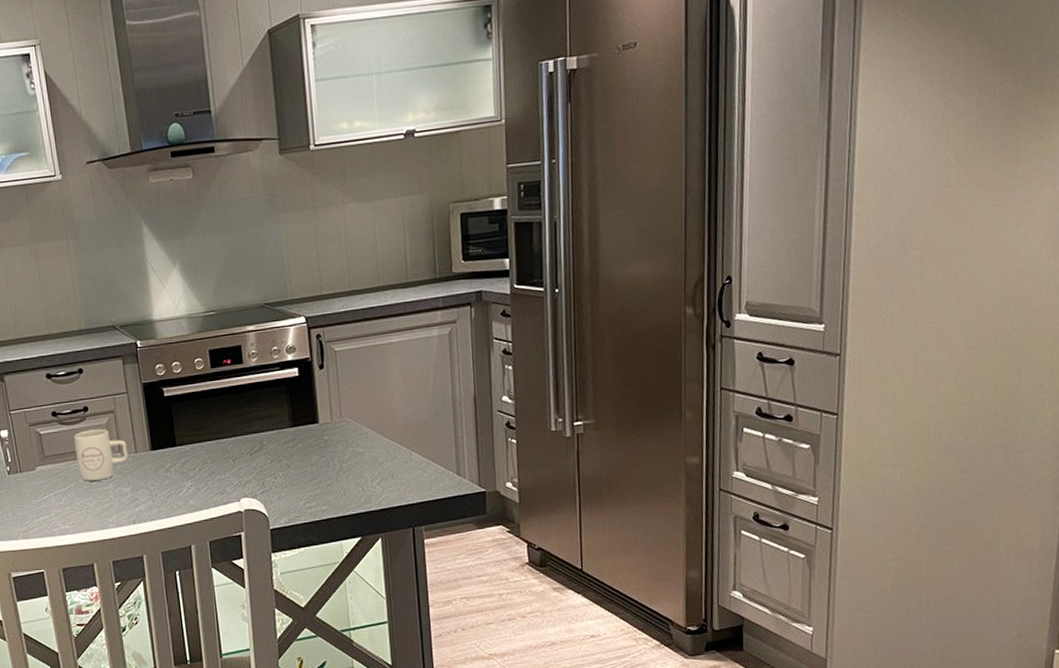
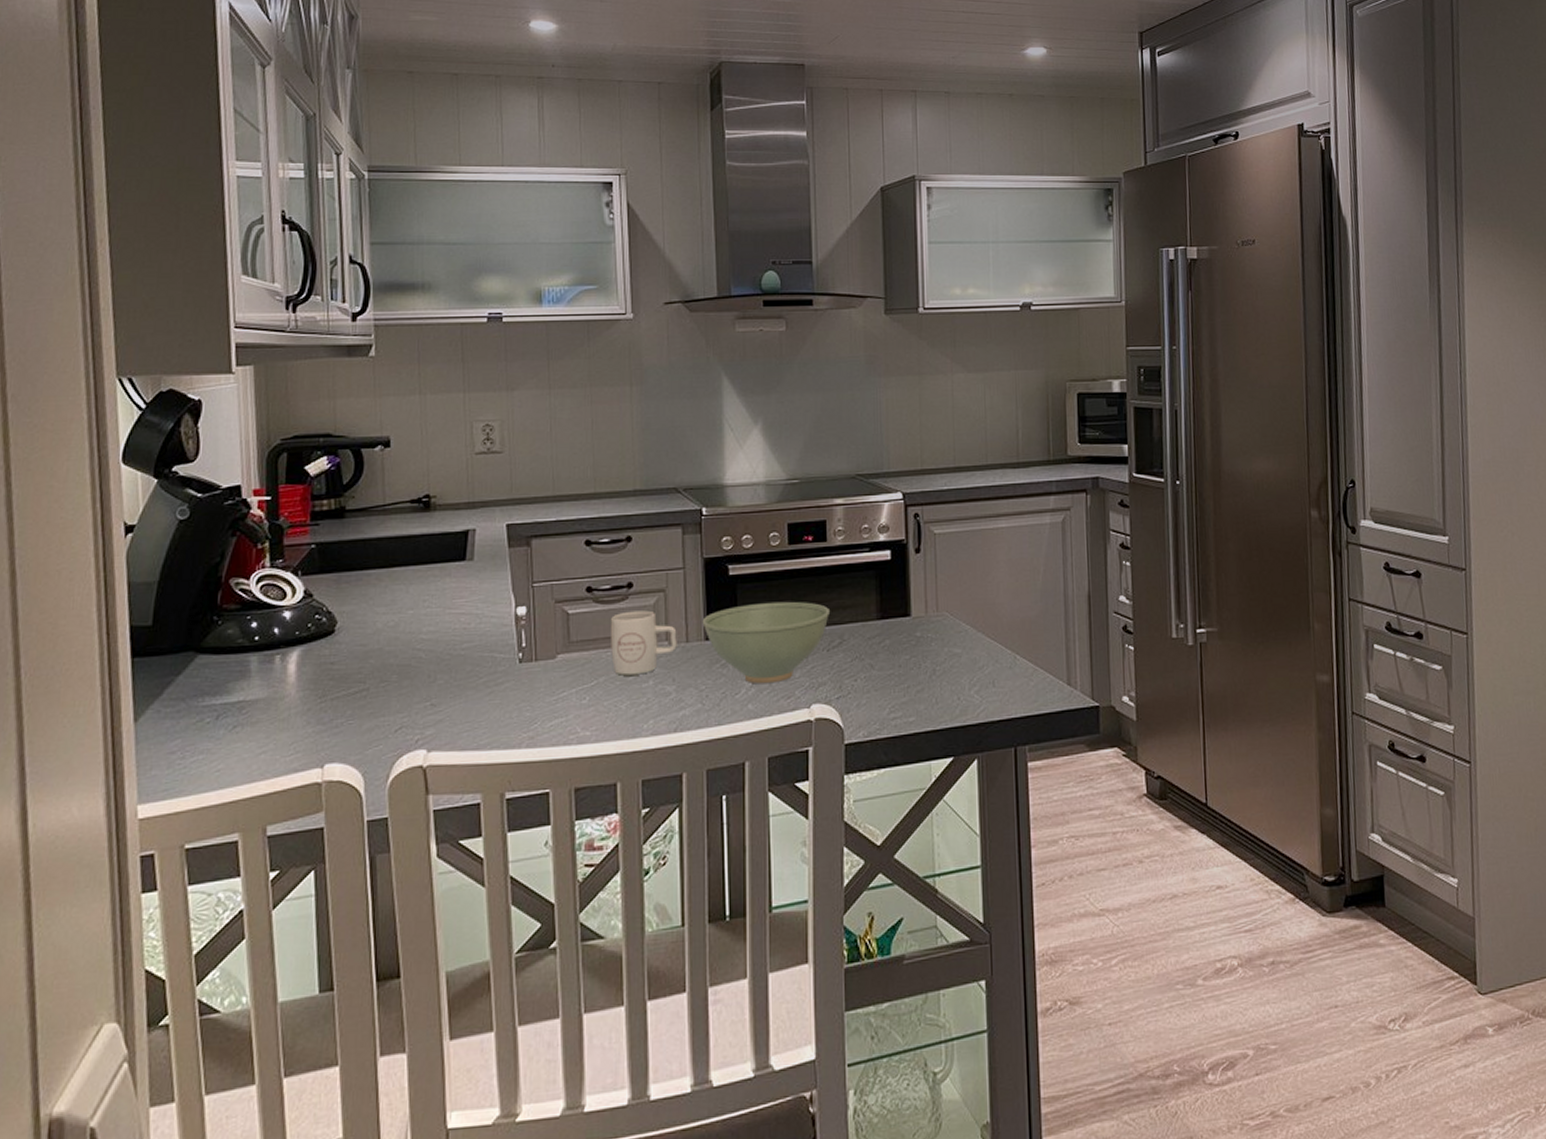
bowl: none [146,415,251,484] -> present [702,601,831,684]

